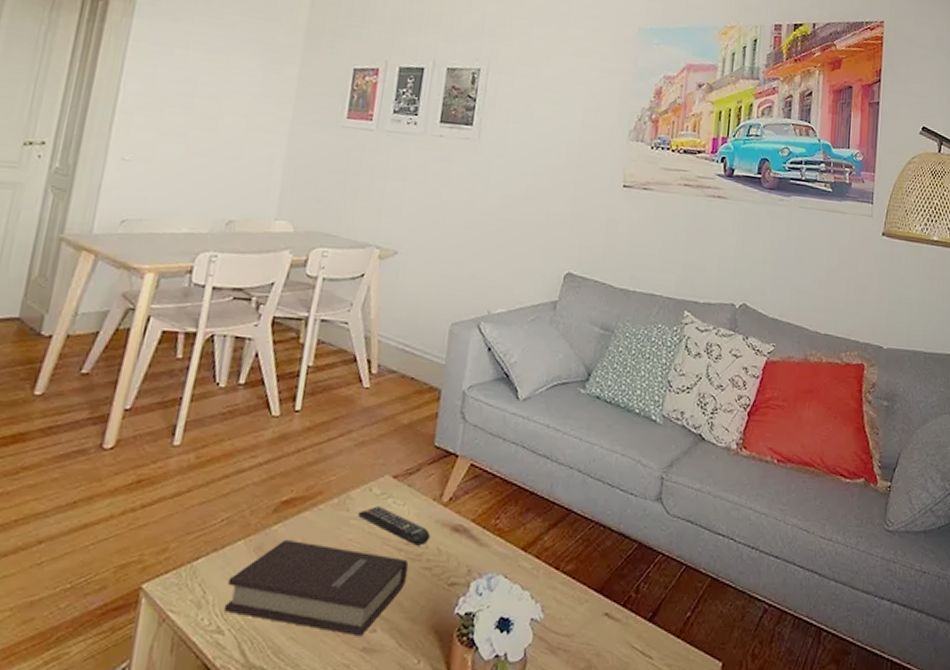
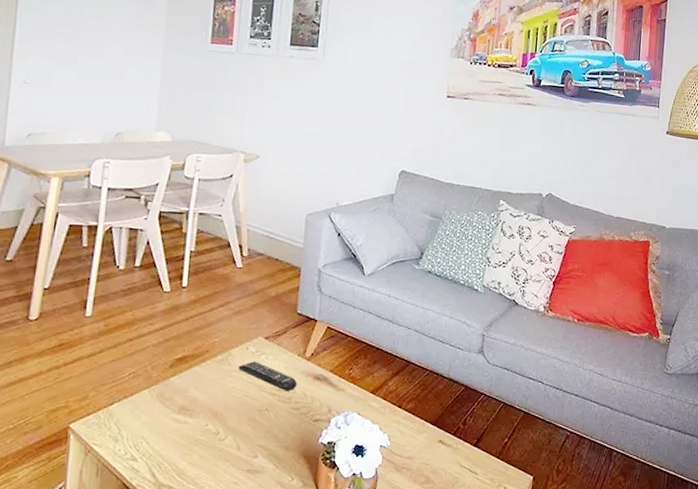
book: present [223,540,409,637] -> none [135,389,281,461]

